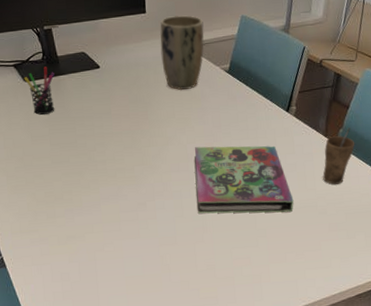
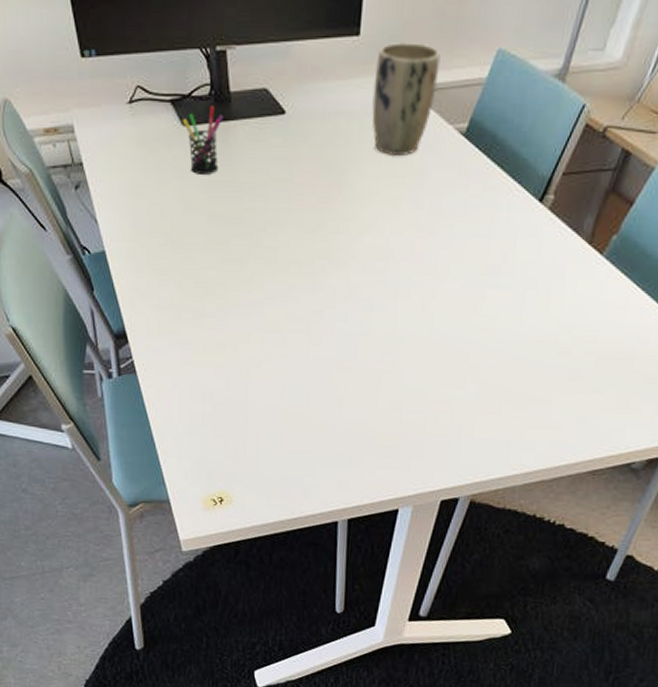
book: present [194,145,294,214] -> none [391,241,526,346]
cup: present [323,127,355,185] -> none [574,234,632,315]

